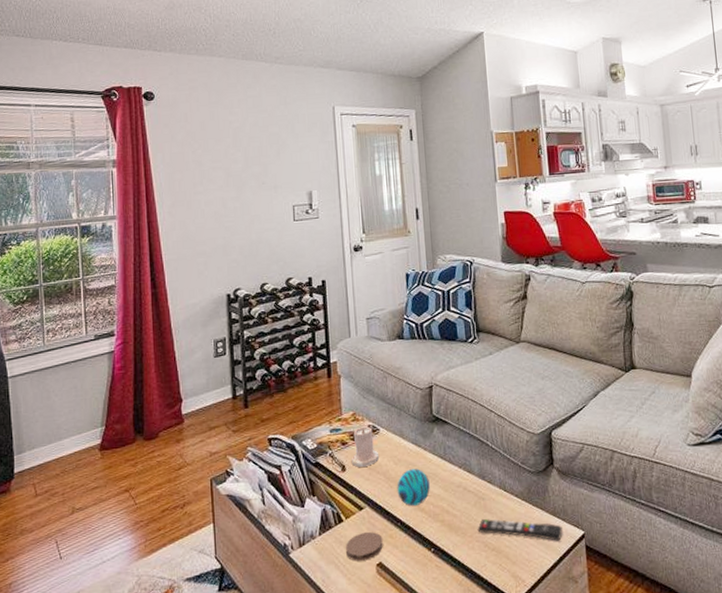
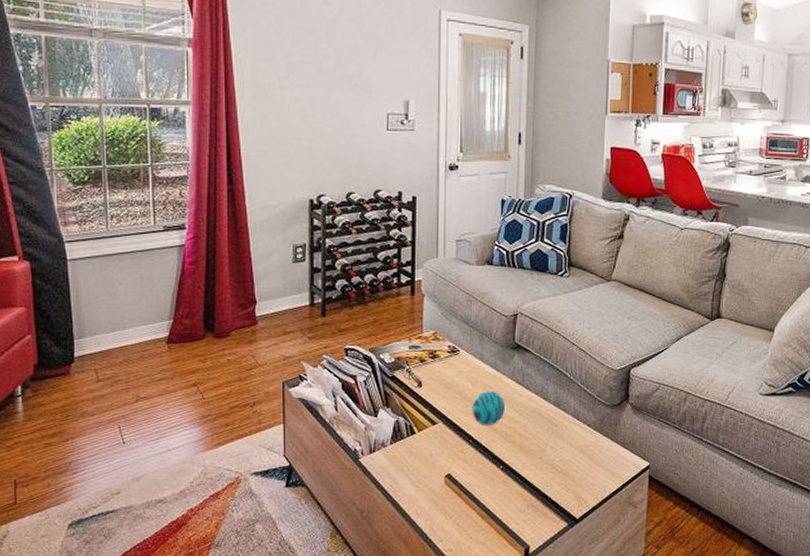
coaster: present [346,531,383,561] -> none [416,445,453,471]
candle: present [351,426,380,467] -> none [428,346,457,384]
remote control: present [477,518,563,541] -> none [547,443,629,470]

